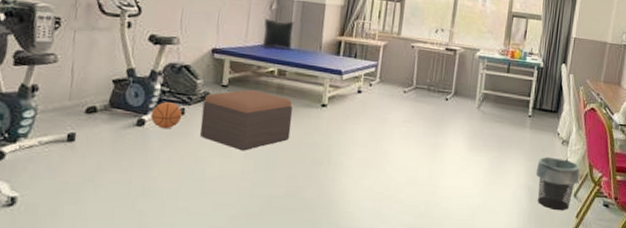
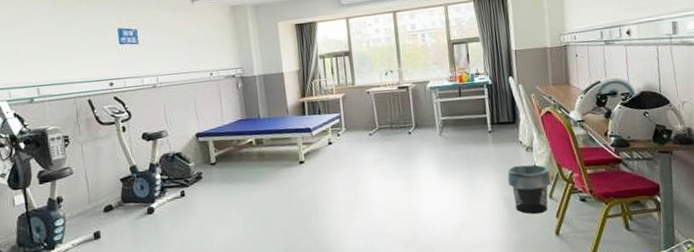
basketball: present [150,102,183,129] -> none [157,188,184,212]
footstool: present [200,89,293,151] -> none [198,161,279,218]
pillow: present [262,18,295,50] -> none [235,94,262,122]

